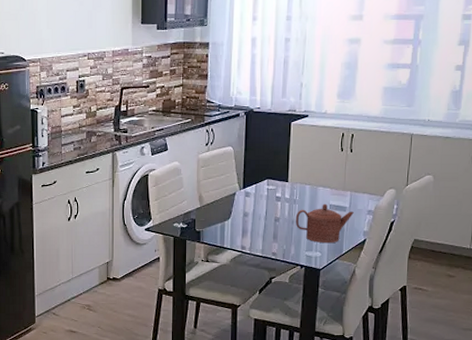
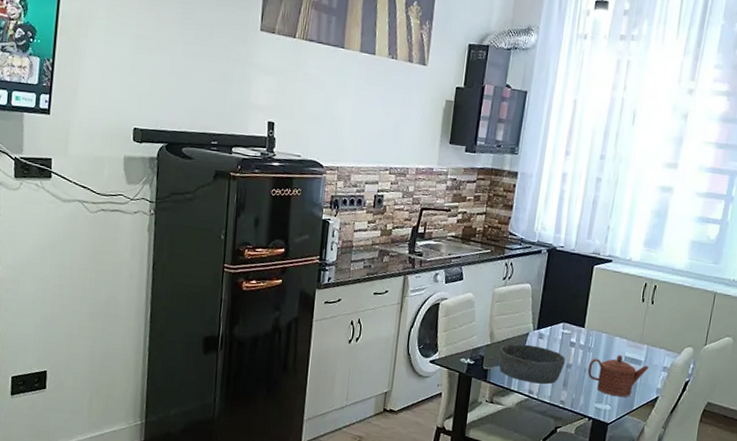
bowl: none [210,204,273,239] -> present [498,344,565,385]

